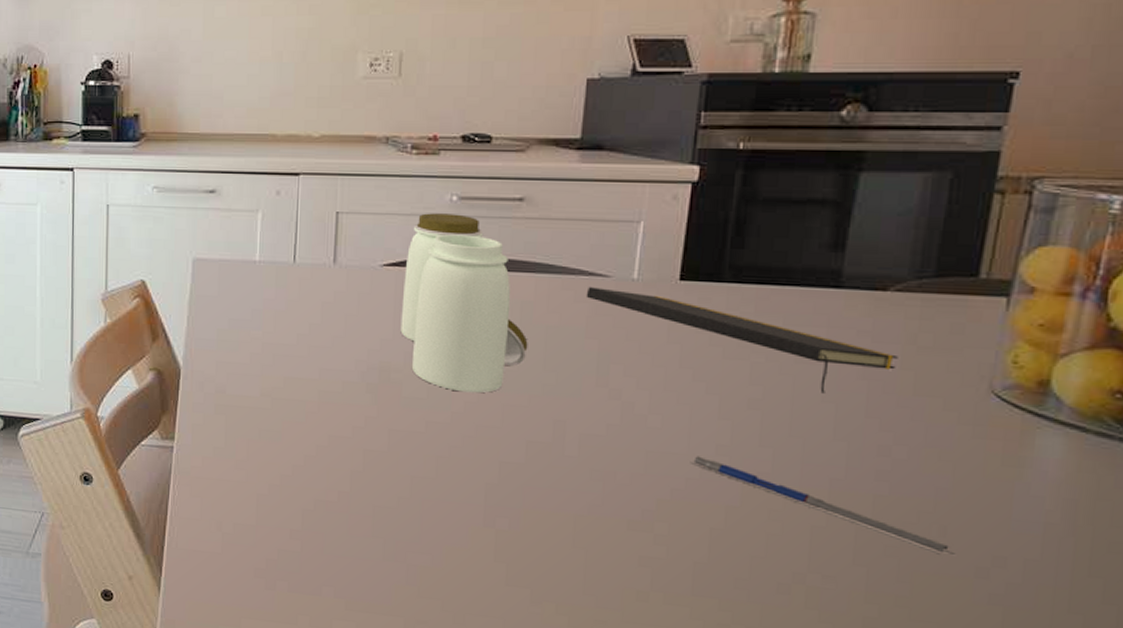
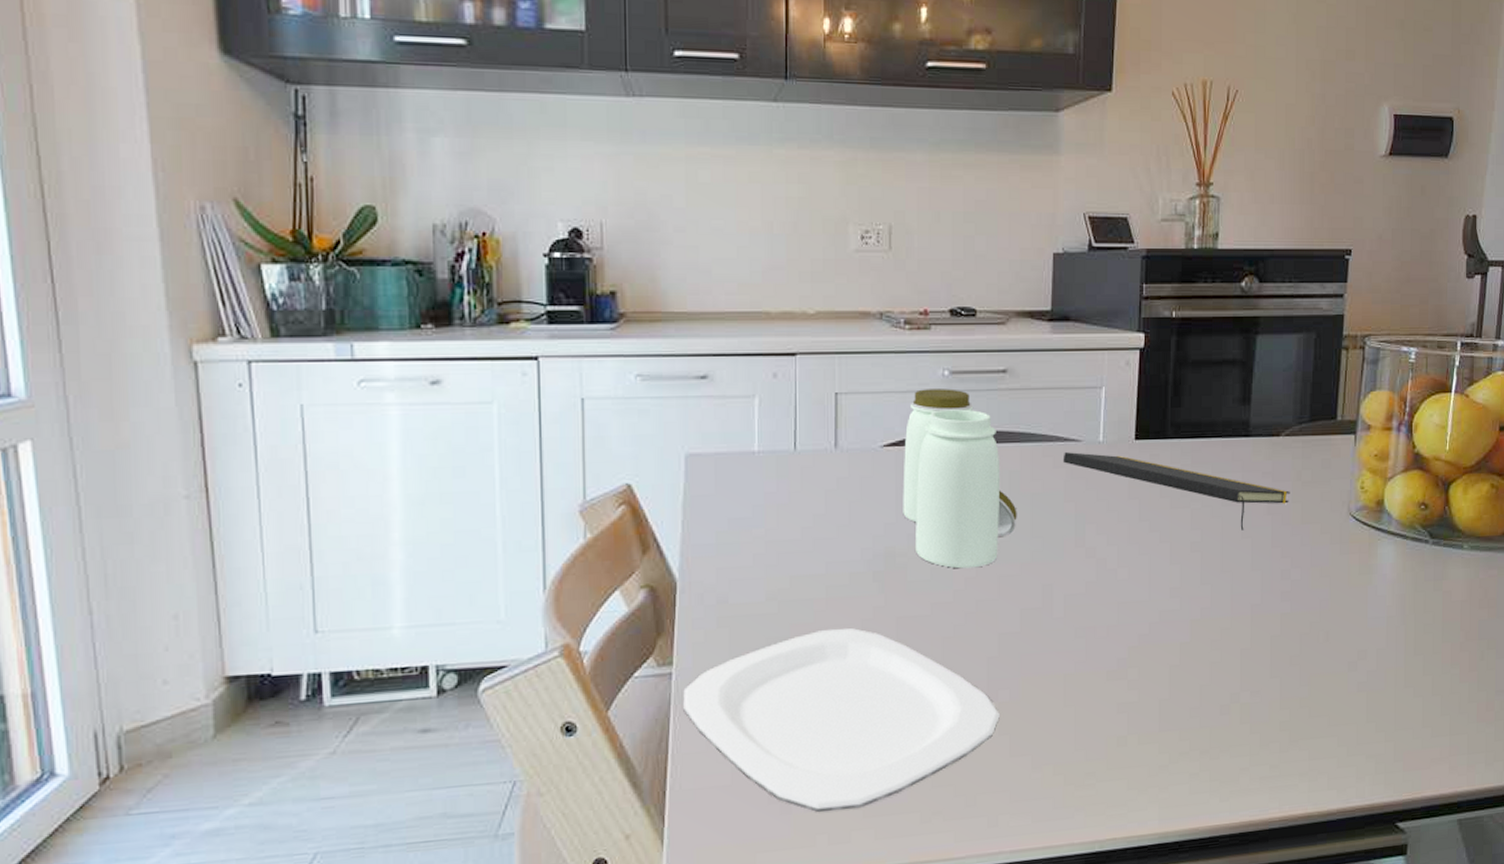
plate: none [182,430,496,601] -> present [683,628,1000,813]
pen: present [691,456,957,556] -> none [1153,601,1336,657]

